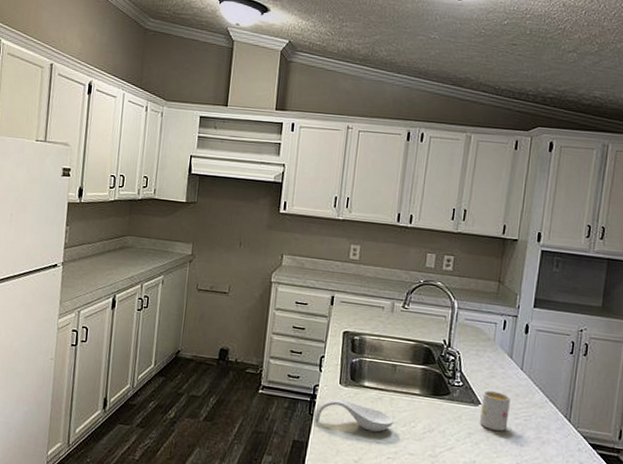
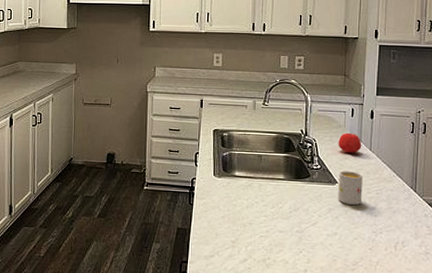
spoon rest: present [313,398,395,432] -> none [193,188,264,215]
apple: none [485,347,513,372] -> present [338,132,362,154]

